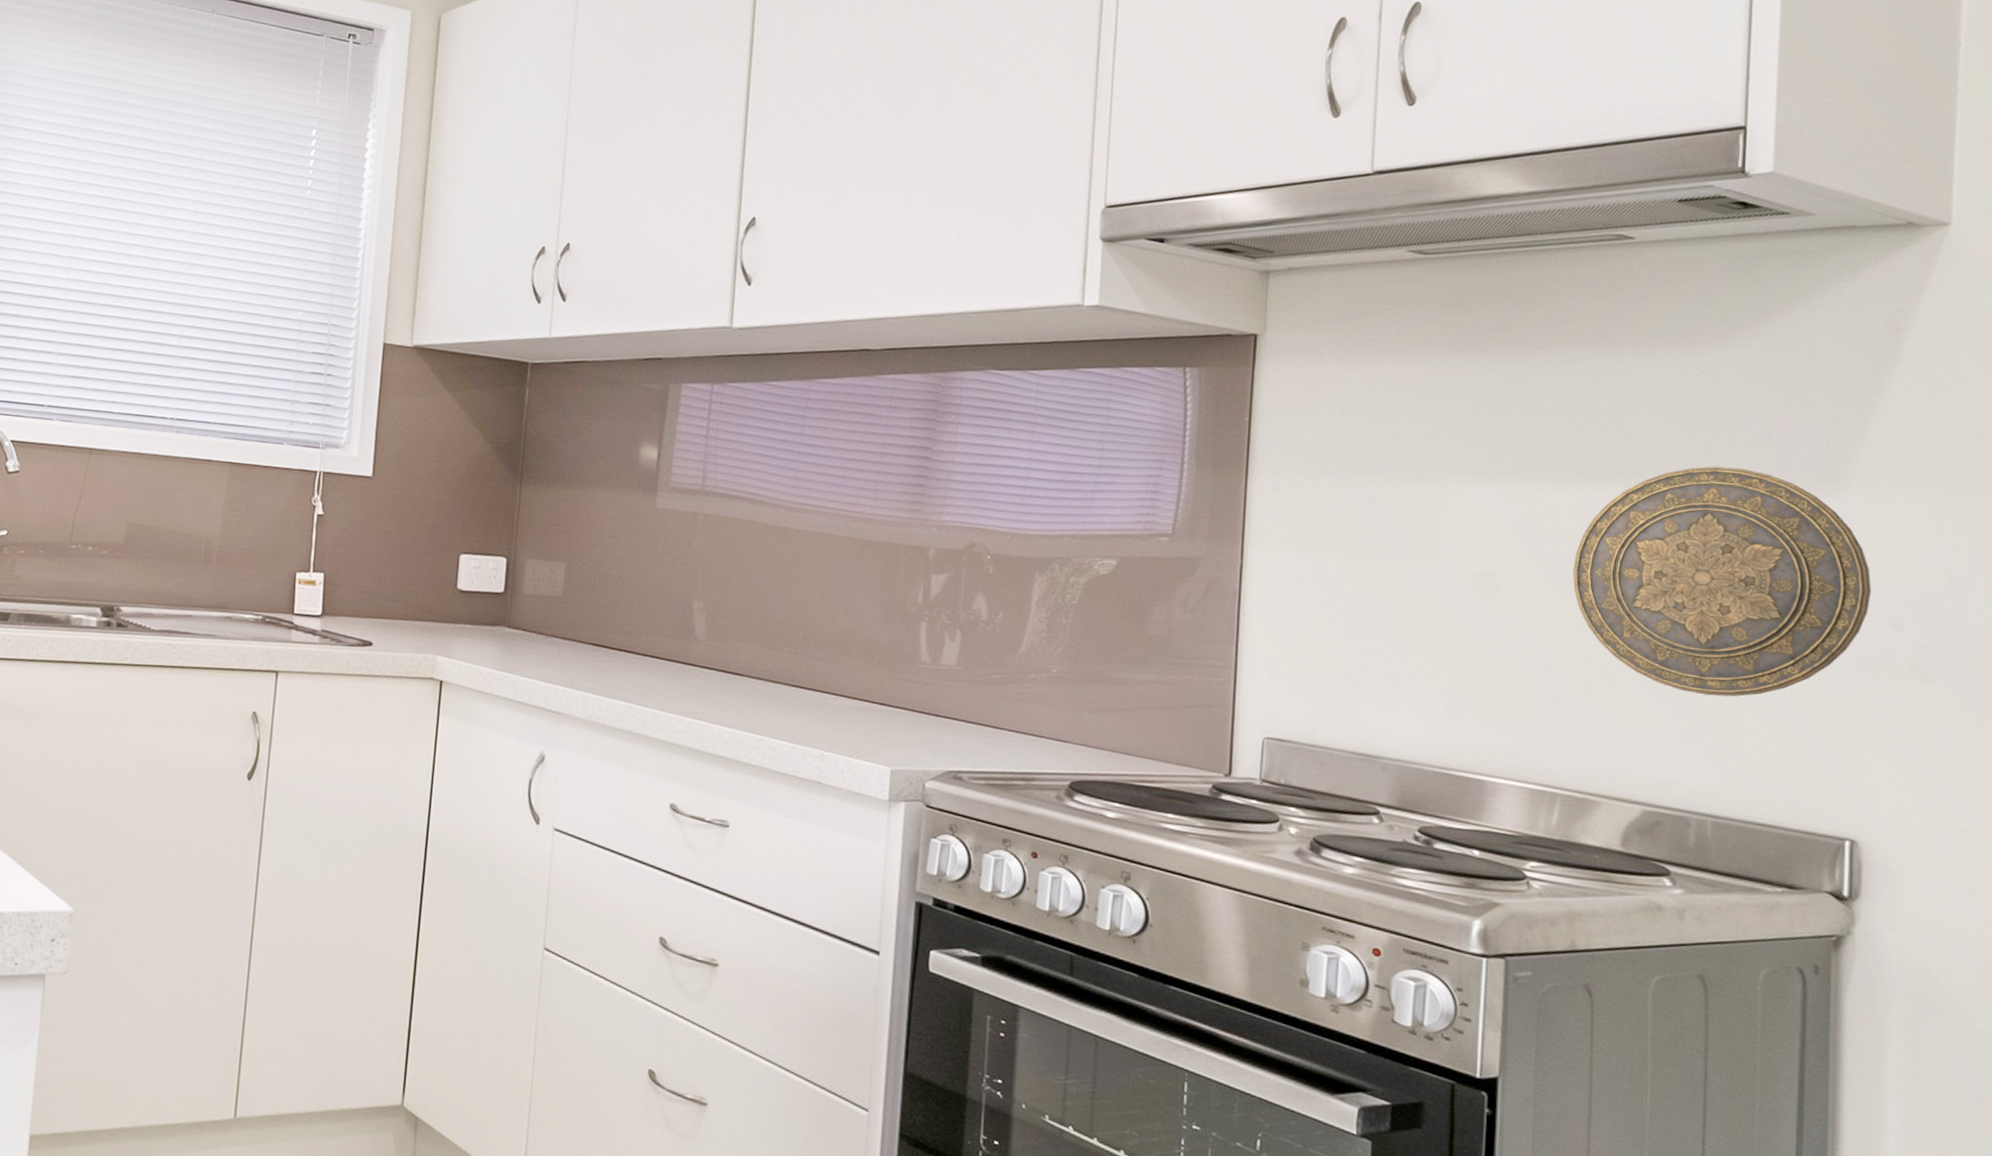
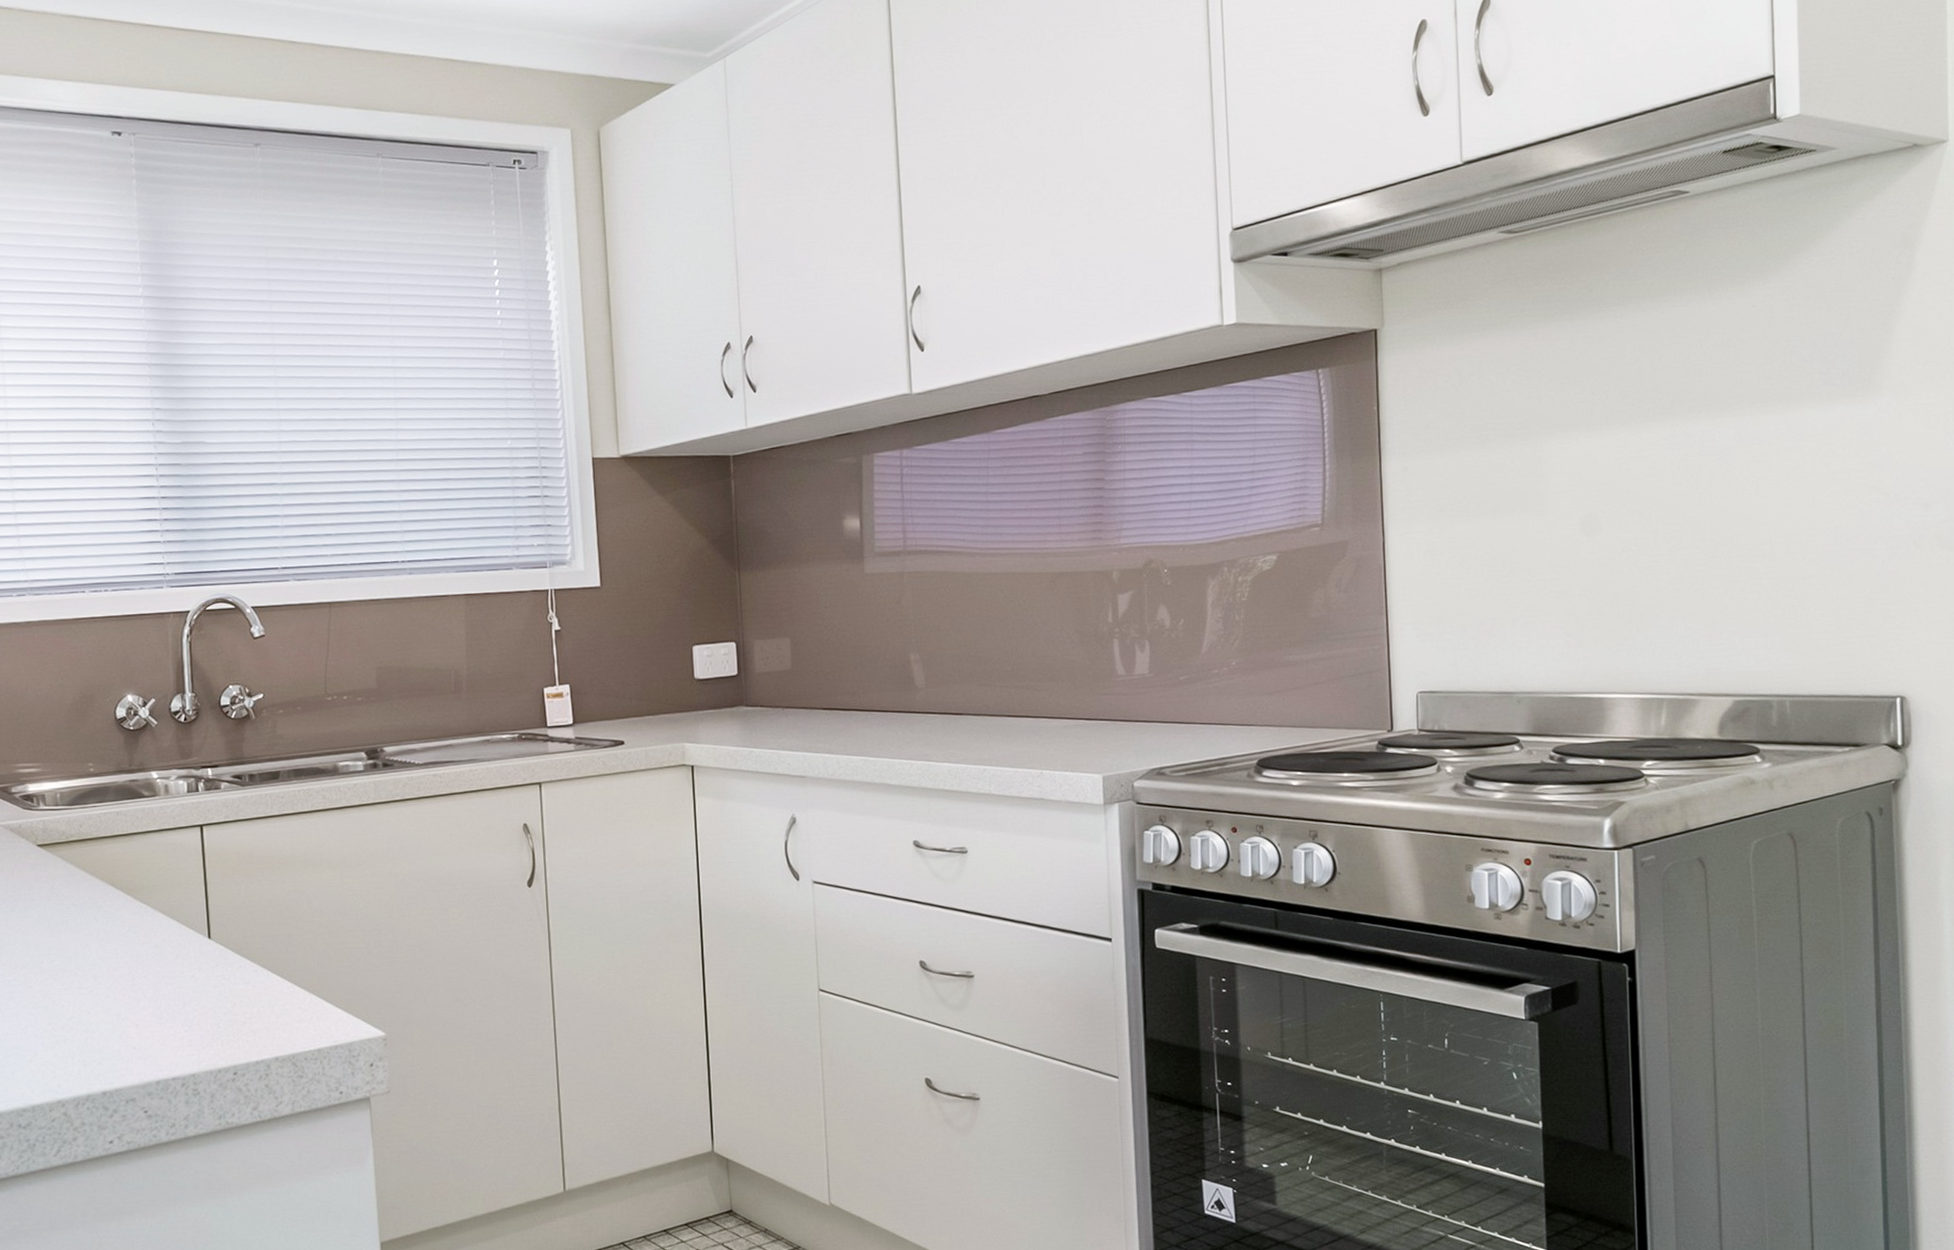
decorative plate: present [1572,466,1872,697] -> none [1661,387,1904,593]

